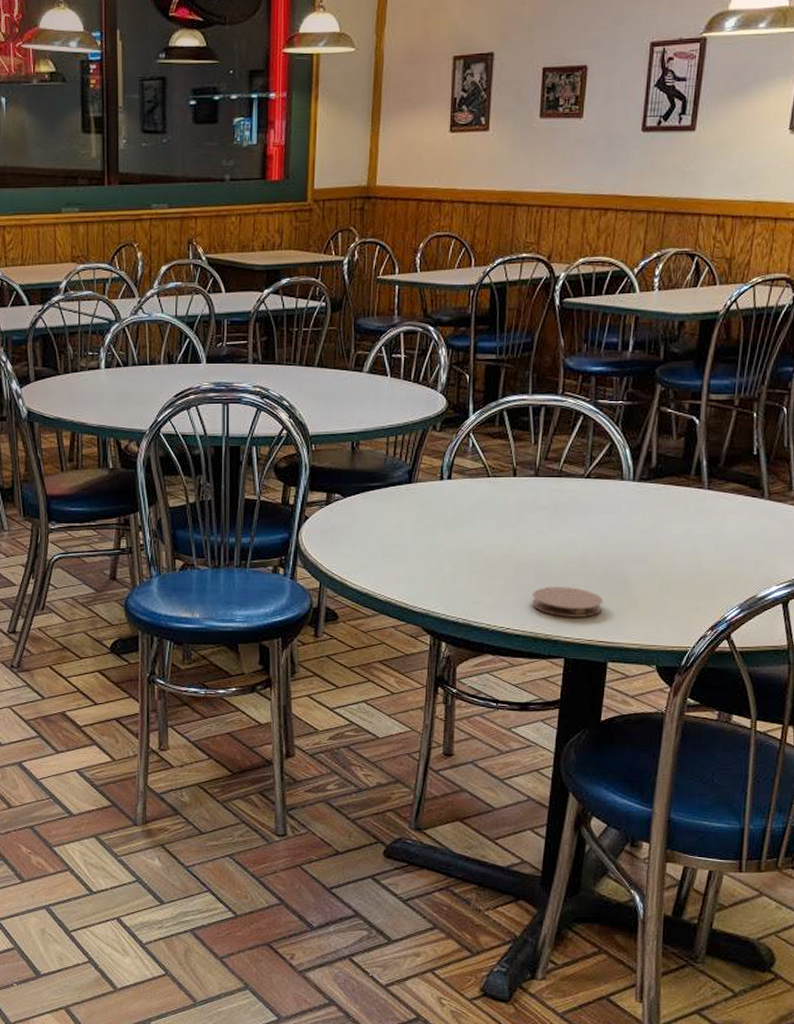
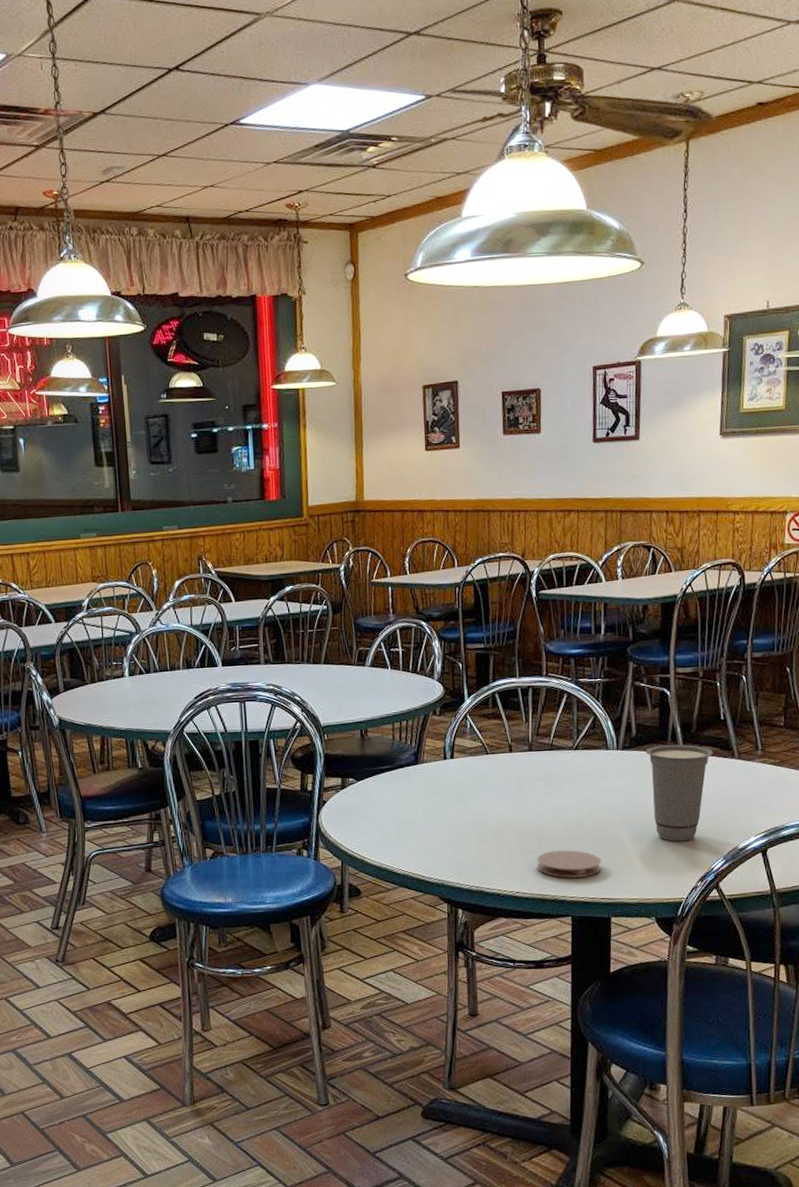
cup: none [664,478,741,585] -> present [645,744,714,841]

